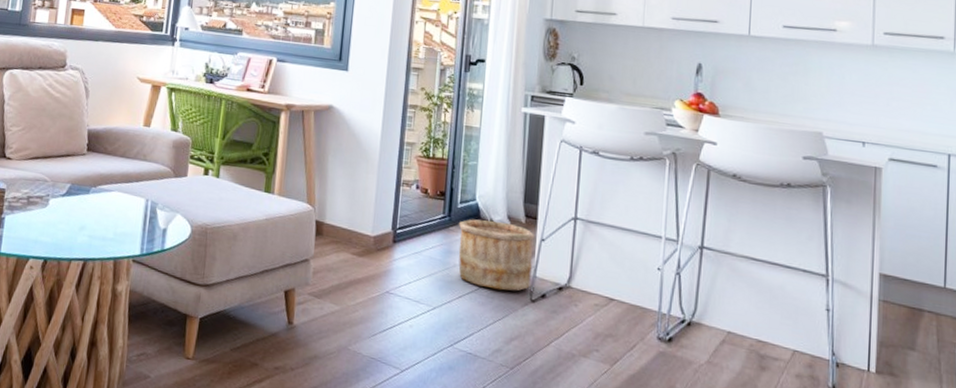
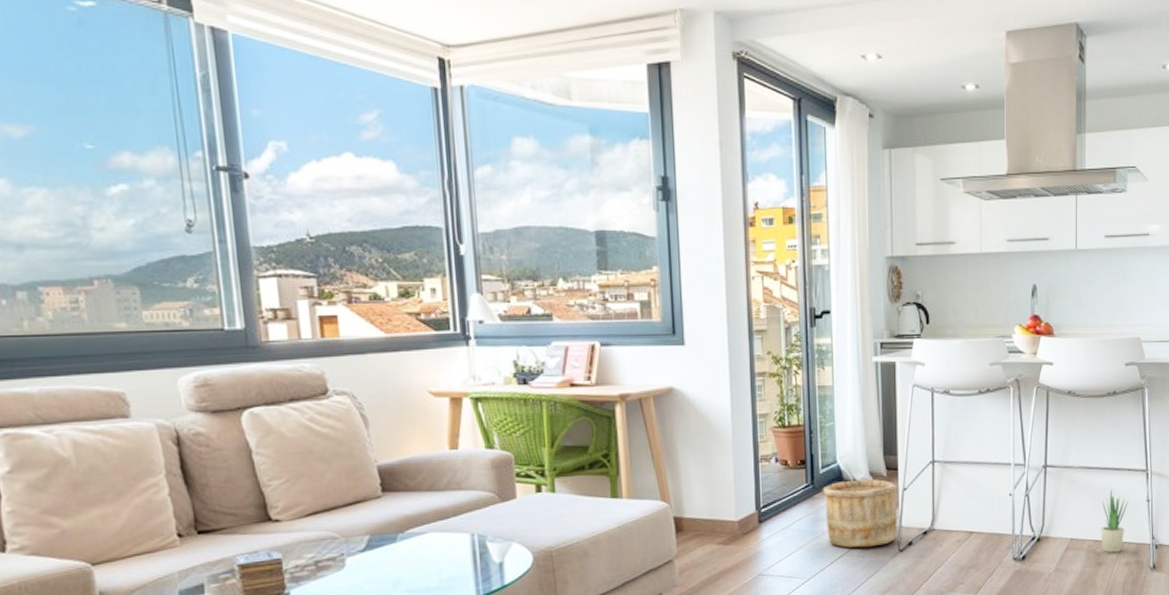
potted plant: none [766,288,804,361] -> present [1101,490,1129,553]

